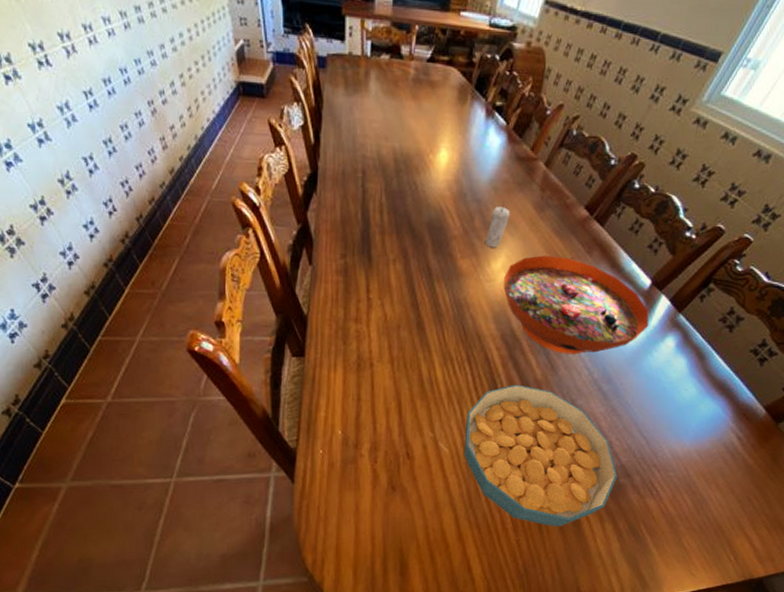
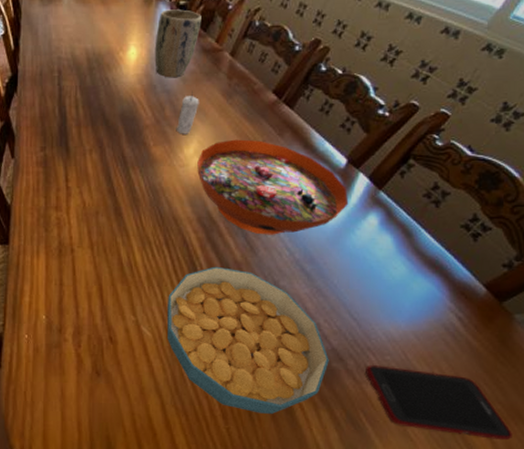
plant pot: none [466,110,518,187] -> present [154,9,202,78]
cell phone: none [650,481,773,548] -> present [366,365,512,441]

